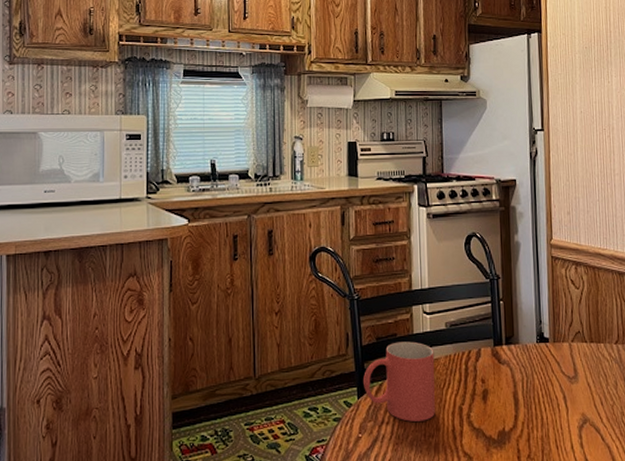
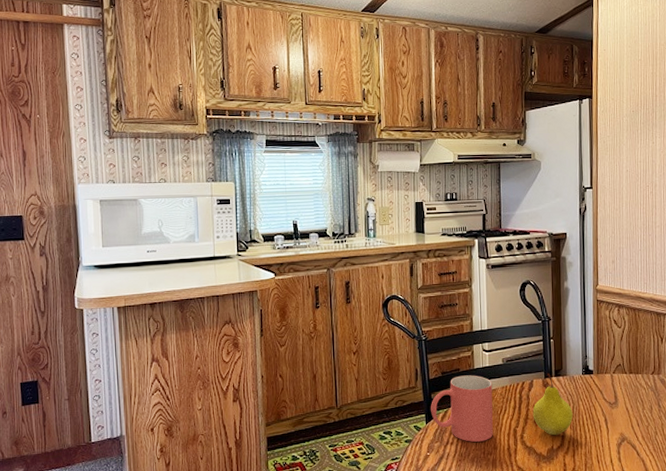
fruit: none [480,340,527,416] -> present [532,373,573,436]

